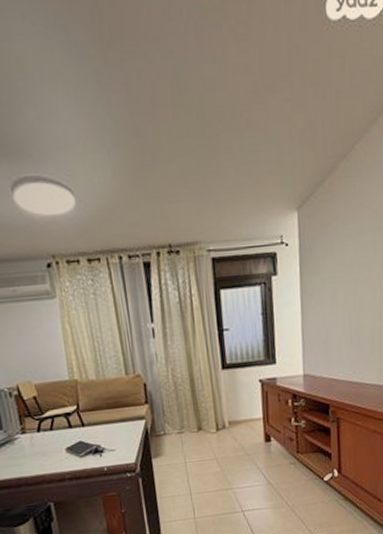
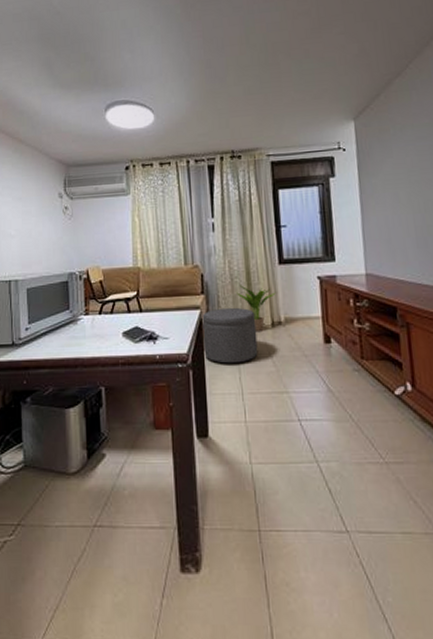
ottoman: none [147,415,204,469] -> present [202,307,258,364]
potted plant: none [181,391,220,438] -> present [237,283,276,333]

